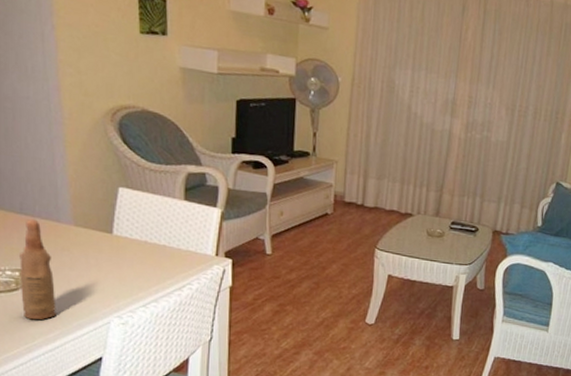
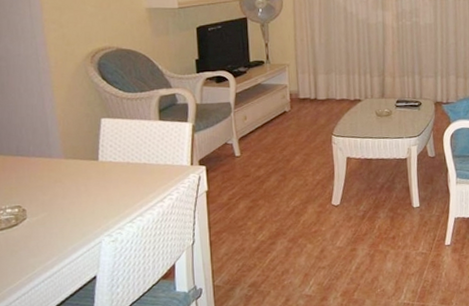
bottle: present [19,218,56,320] -> none [18,158,53,251]

